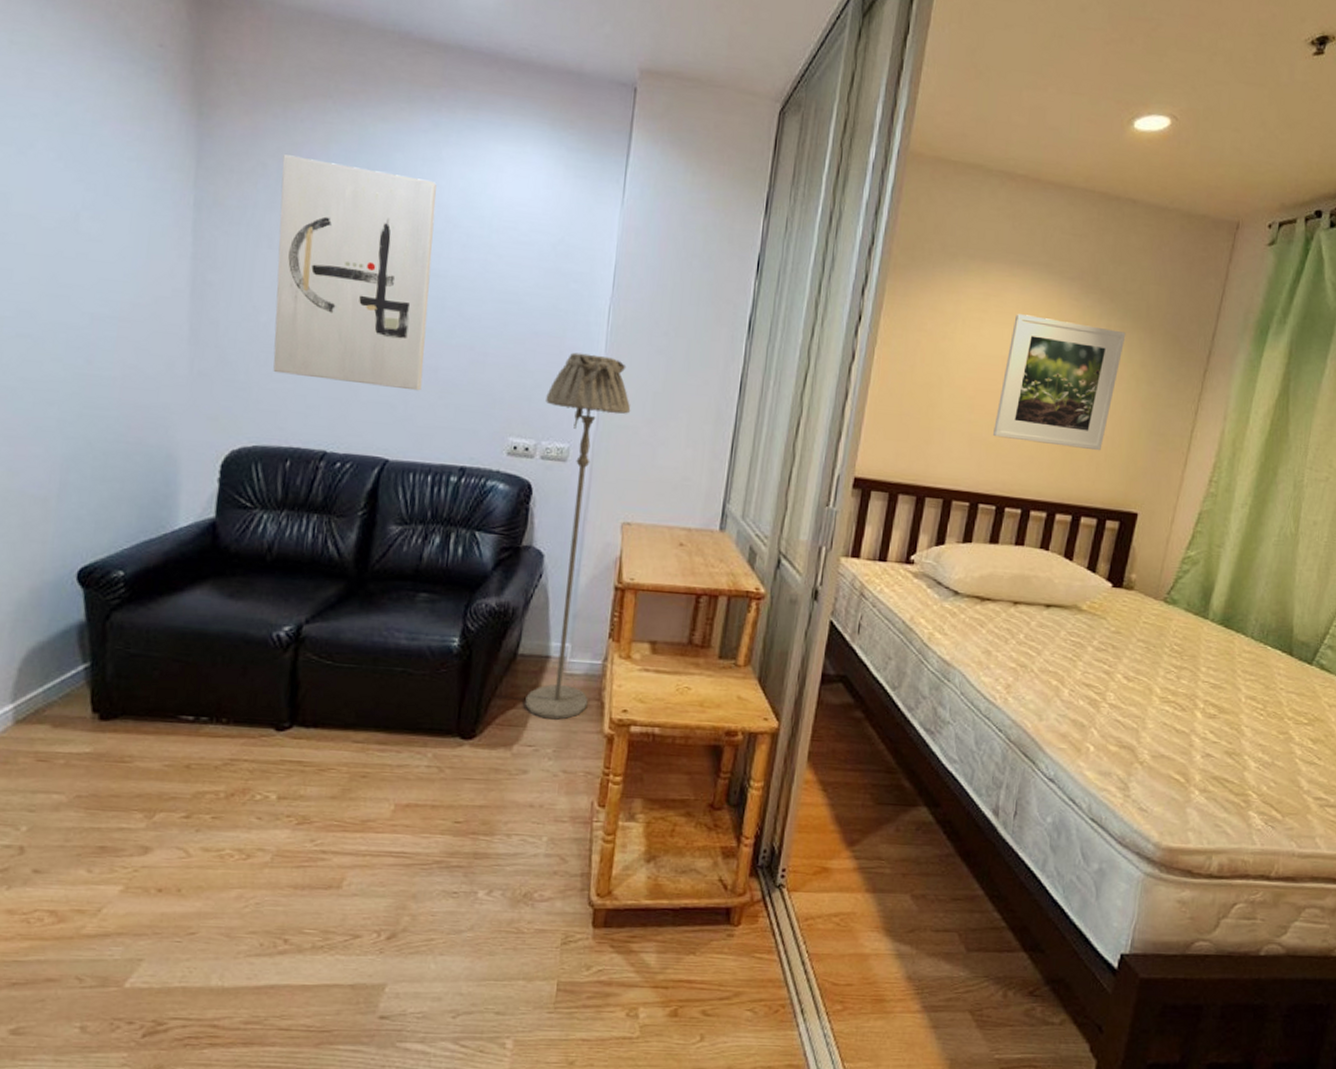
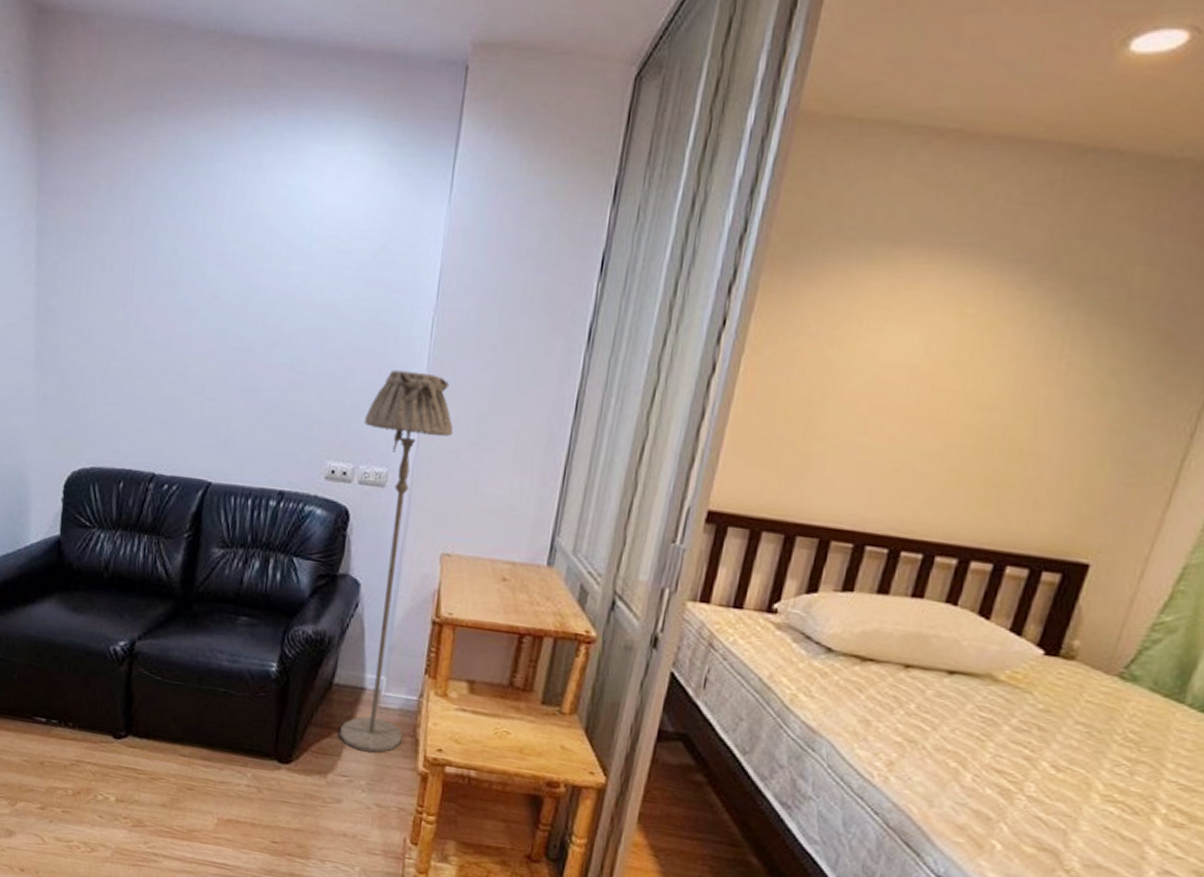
wall art: present [273,154,437,391] -> none [107,173,257,413]
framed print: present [992,314,1126,451] -> none [889,310,1093,484]

